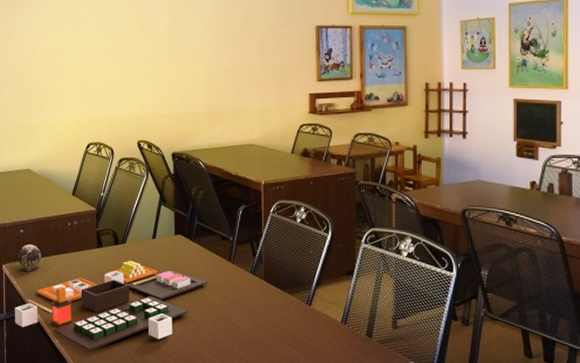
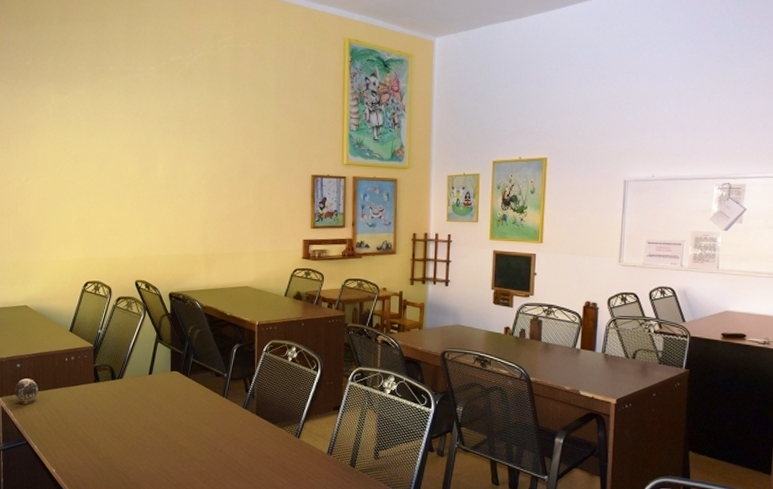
toy food set: present [14,260,207,351] -> none [11,394,201,480]

